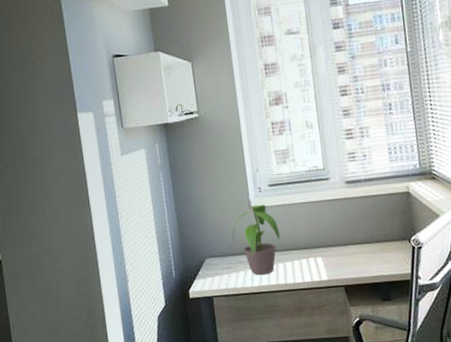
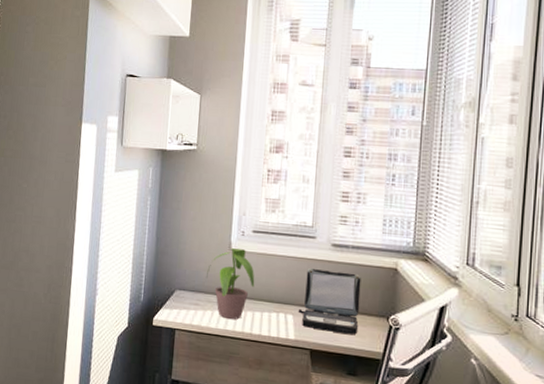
laptop: none [326,204,385,266] -> present [298,268,361,335]

